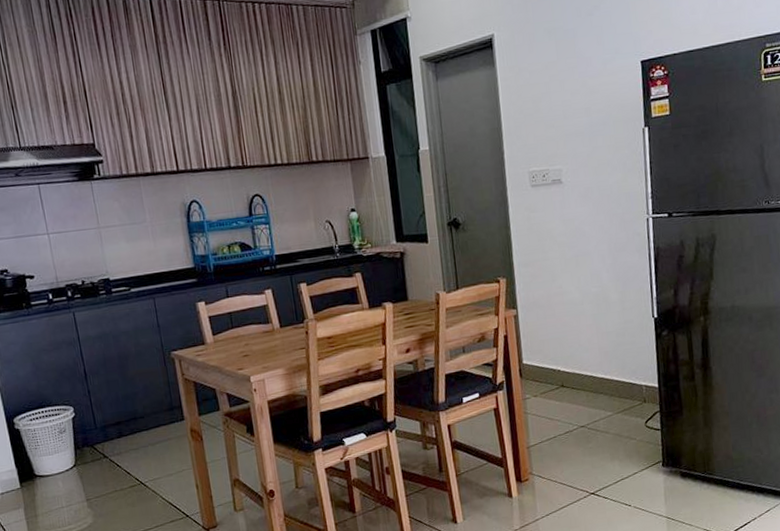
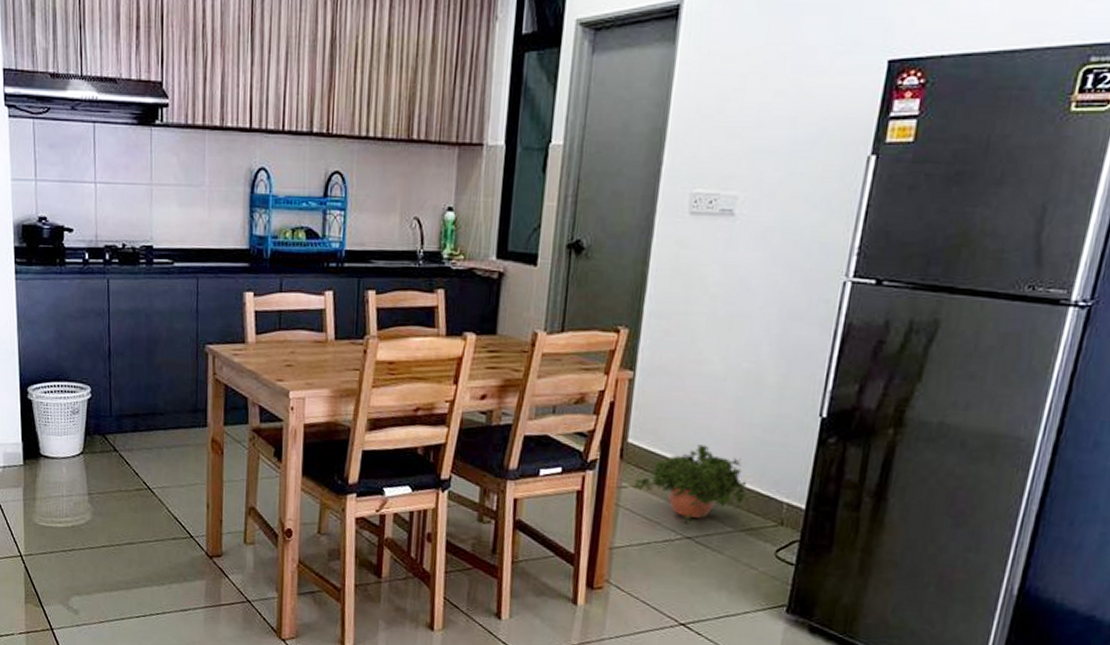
potted plant: none [533,354,618,418] -> present [632,444,749,526]

